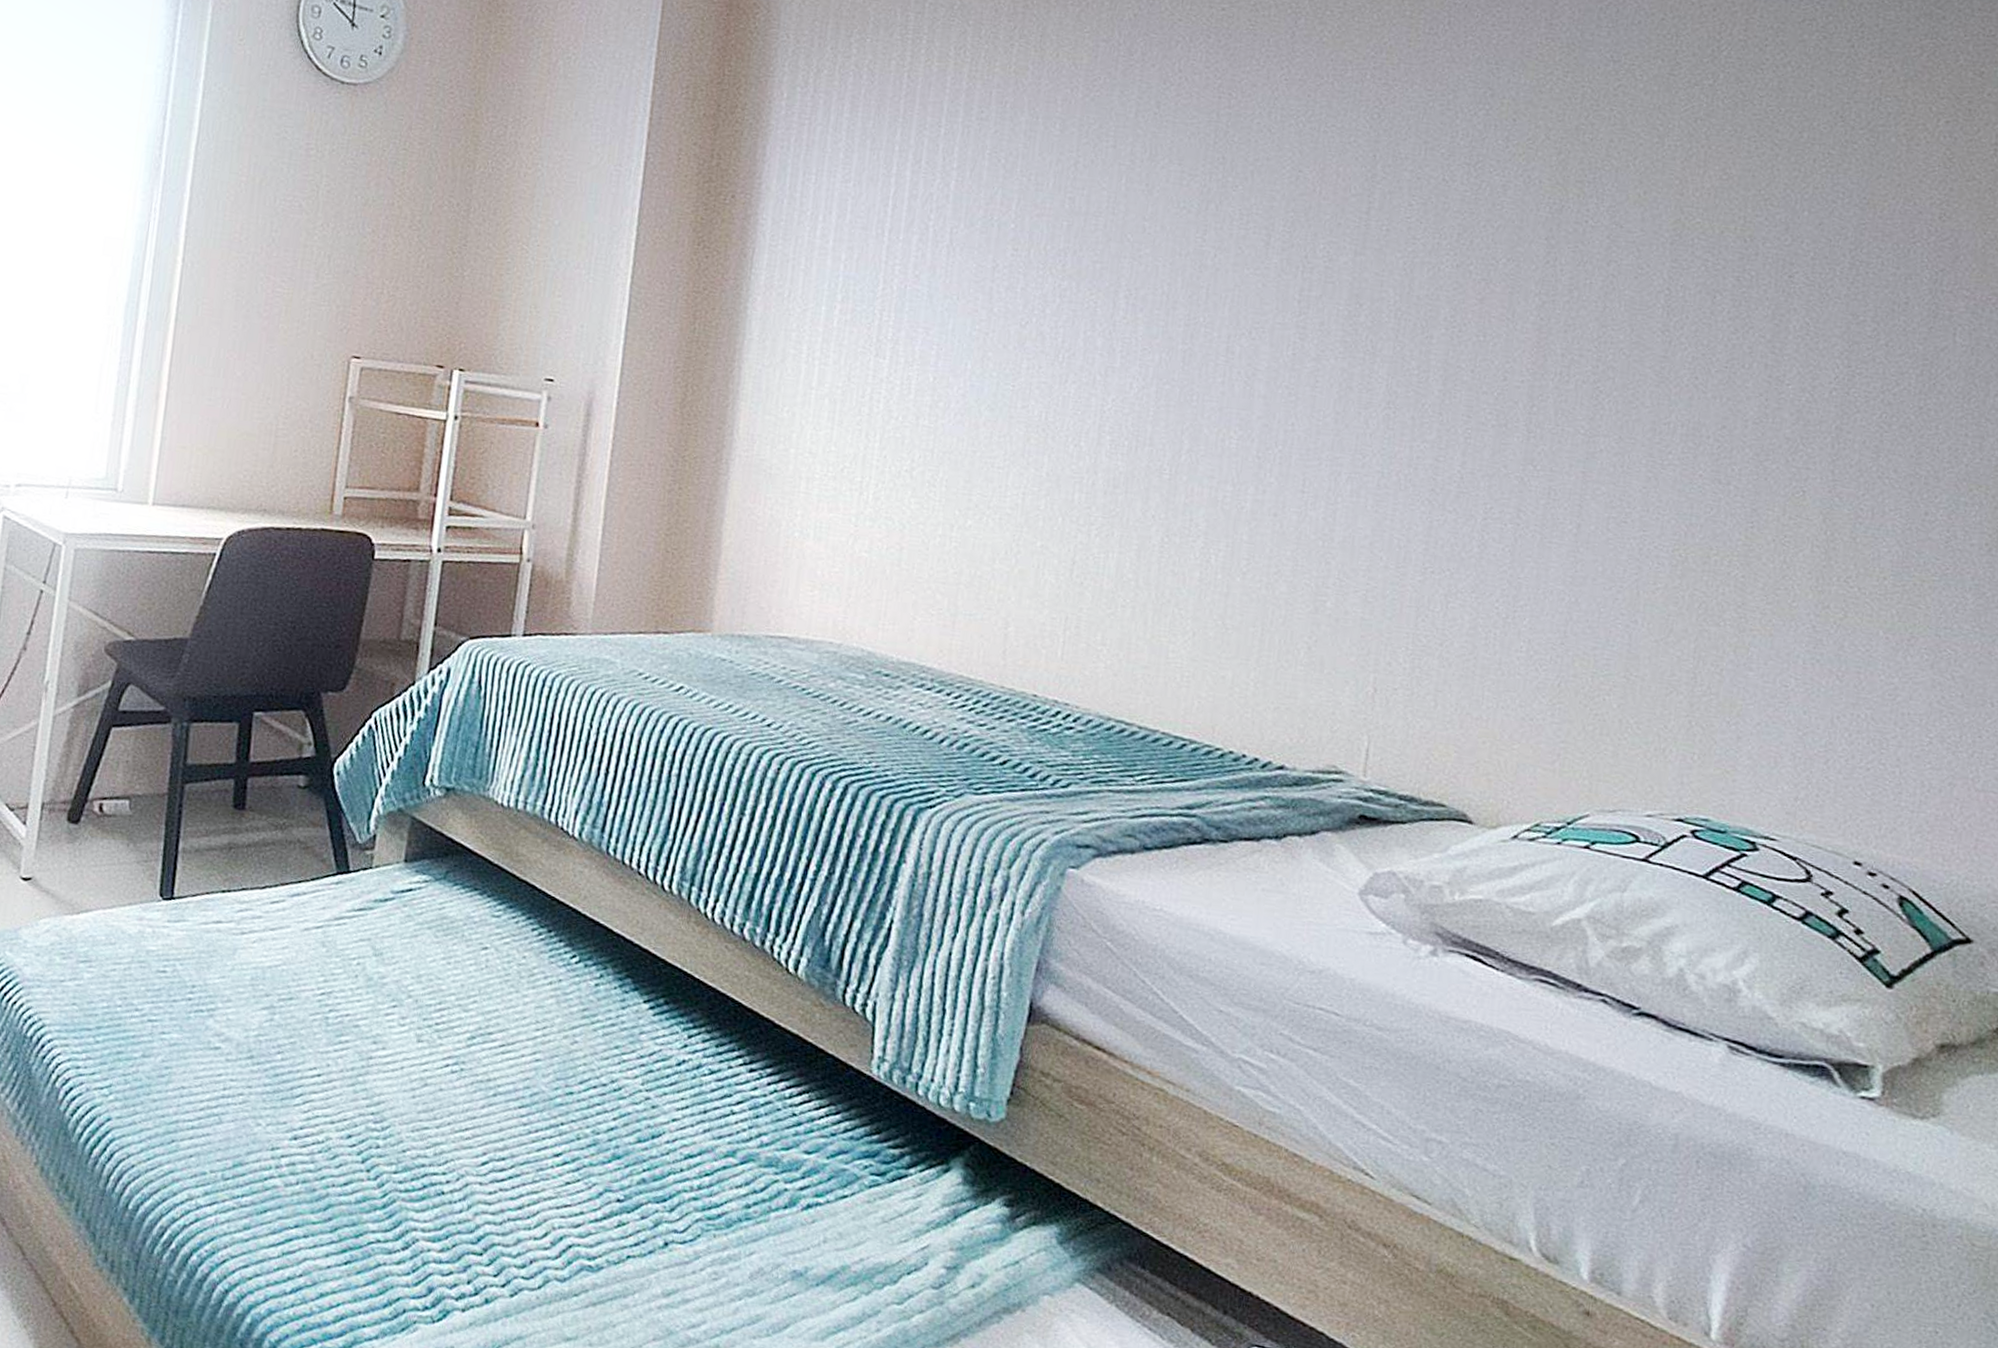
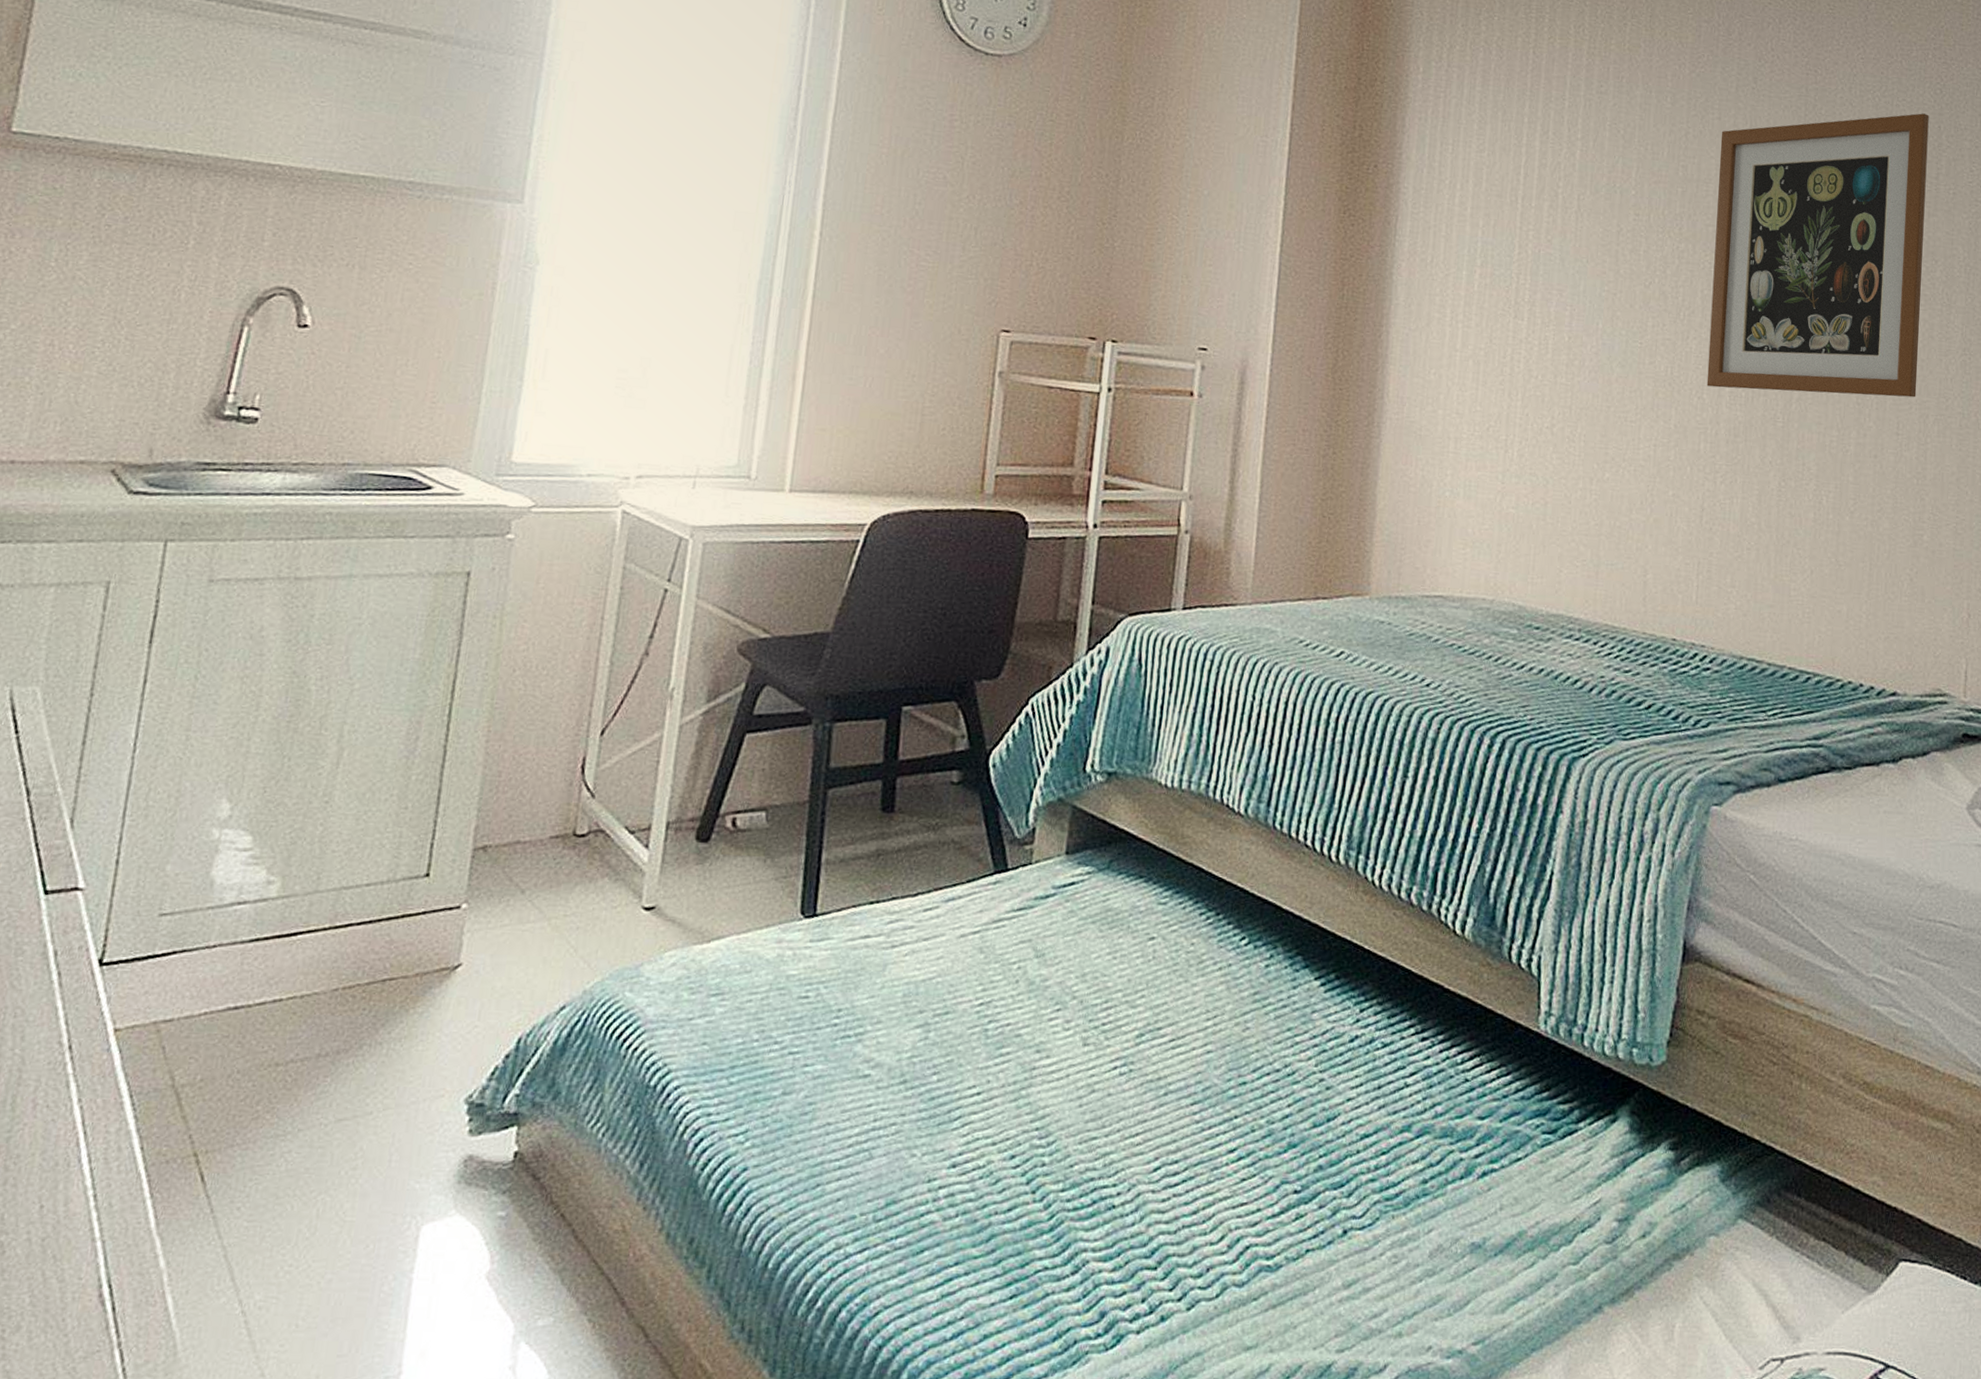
wall art: none [1085,140,1363,453] -> present [1706,113,1929,398]

